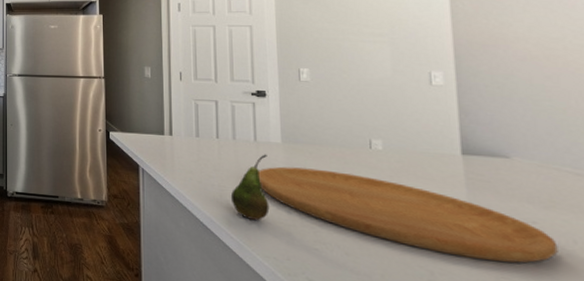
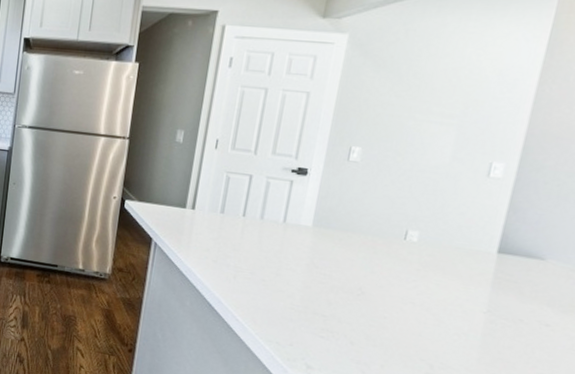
fruit: present [230,154,270,220] -> none [244,237,294,305]
cutting board: present [258,166,559,264] -> none [278,251,563,363]

